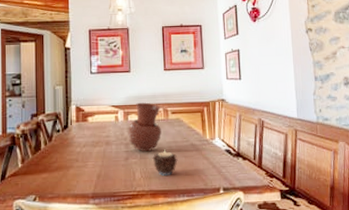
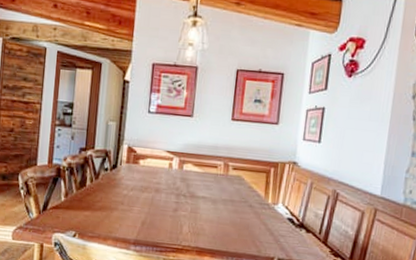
vase: present [128,102,161,152] -> none [180,151,221,207]
candle: present [152,149,178,176] -> none [203,206,232,235]

